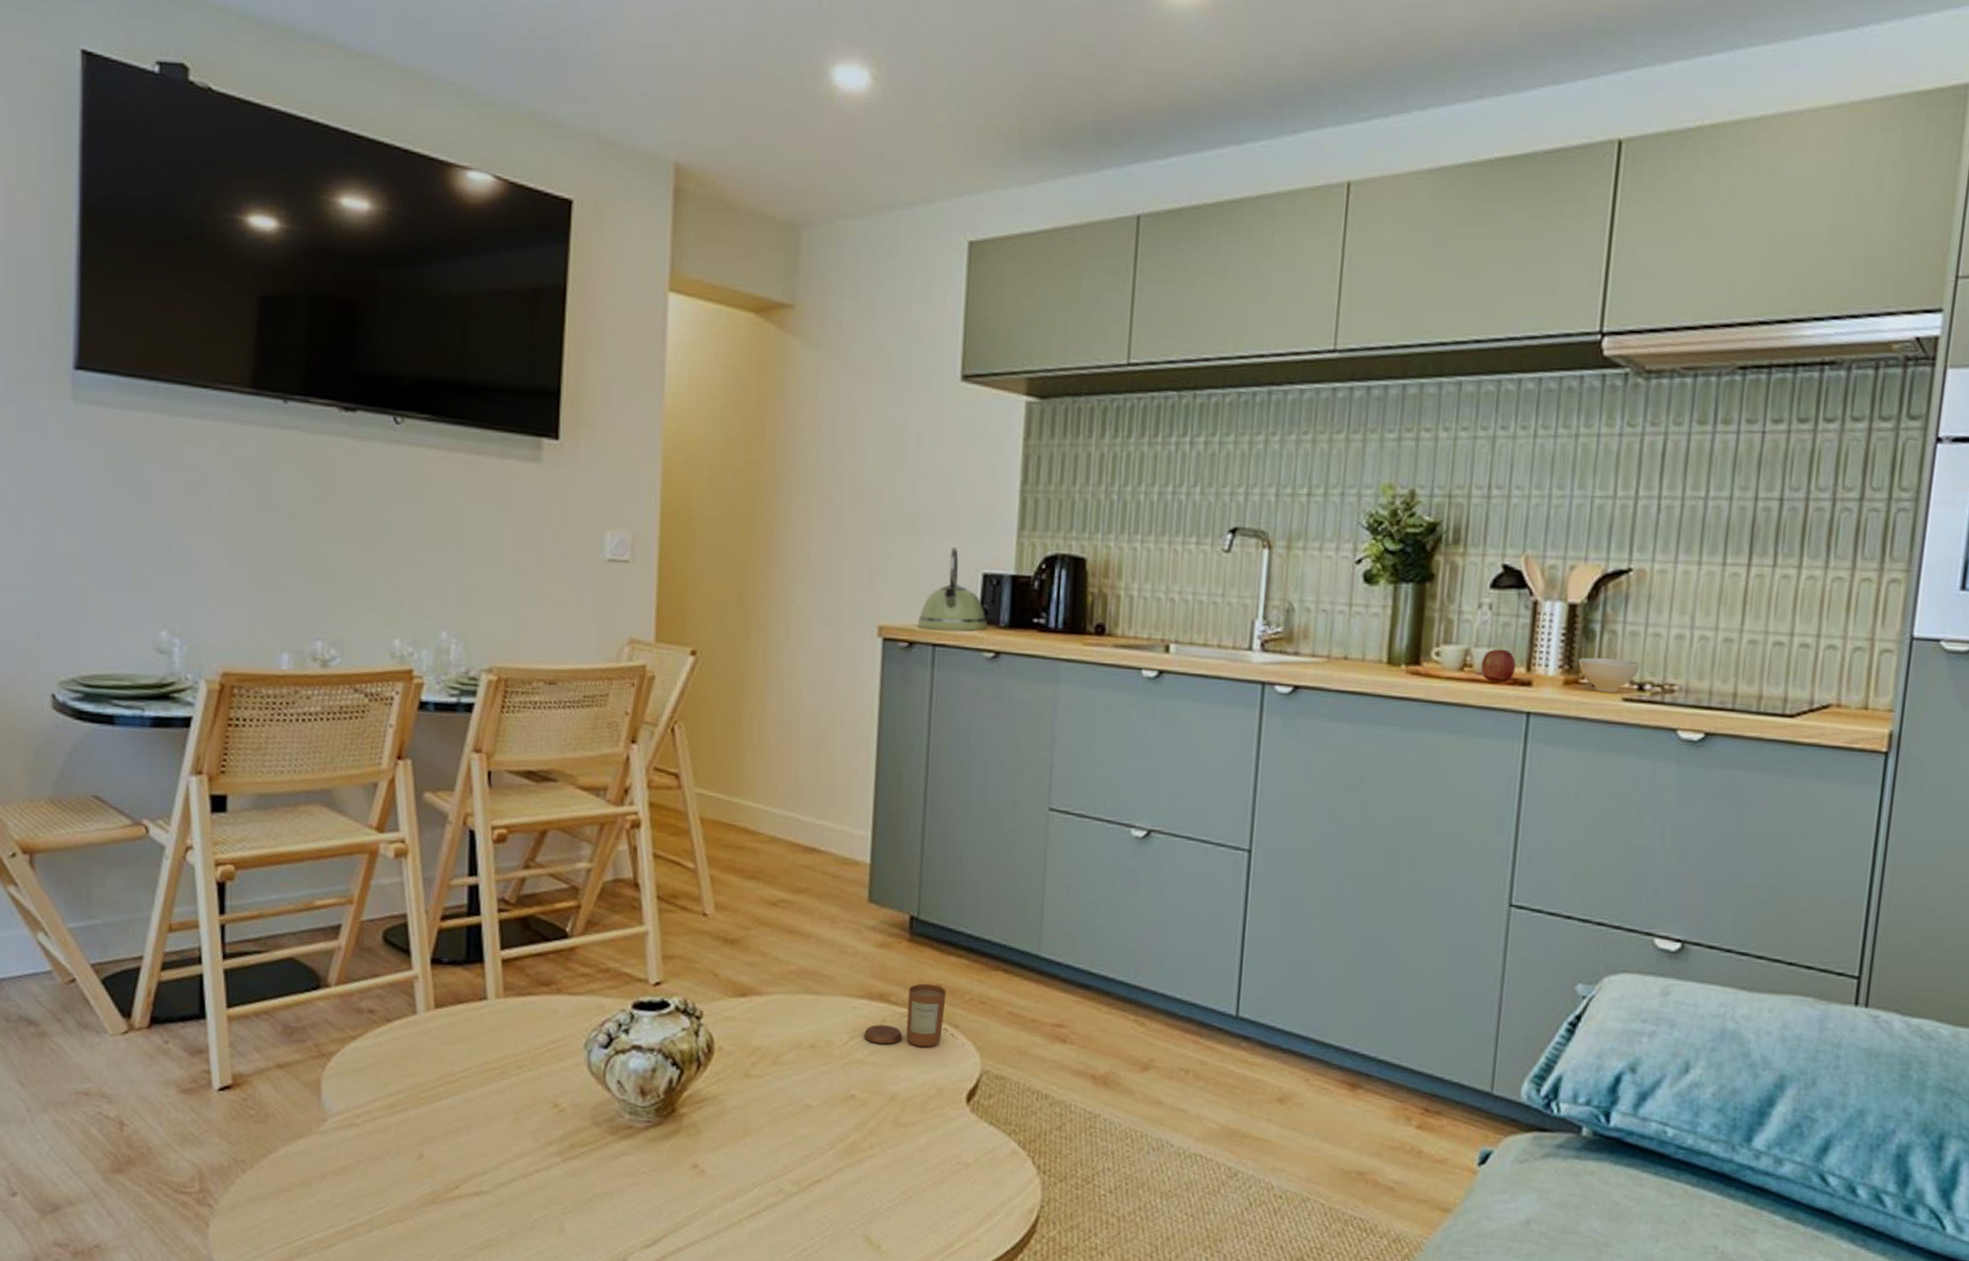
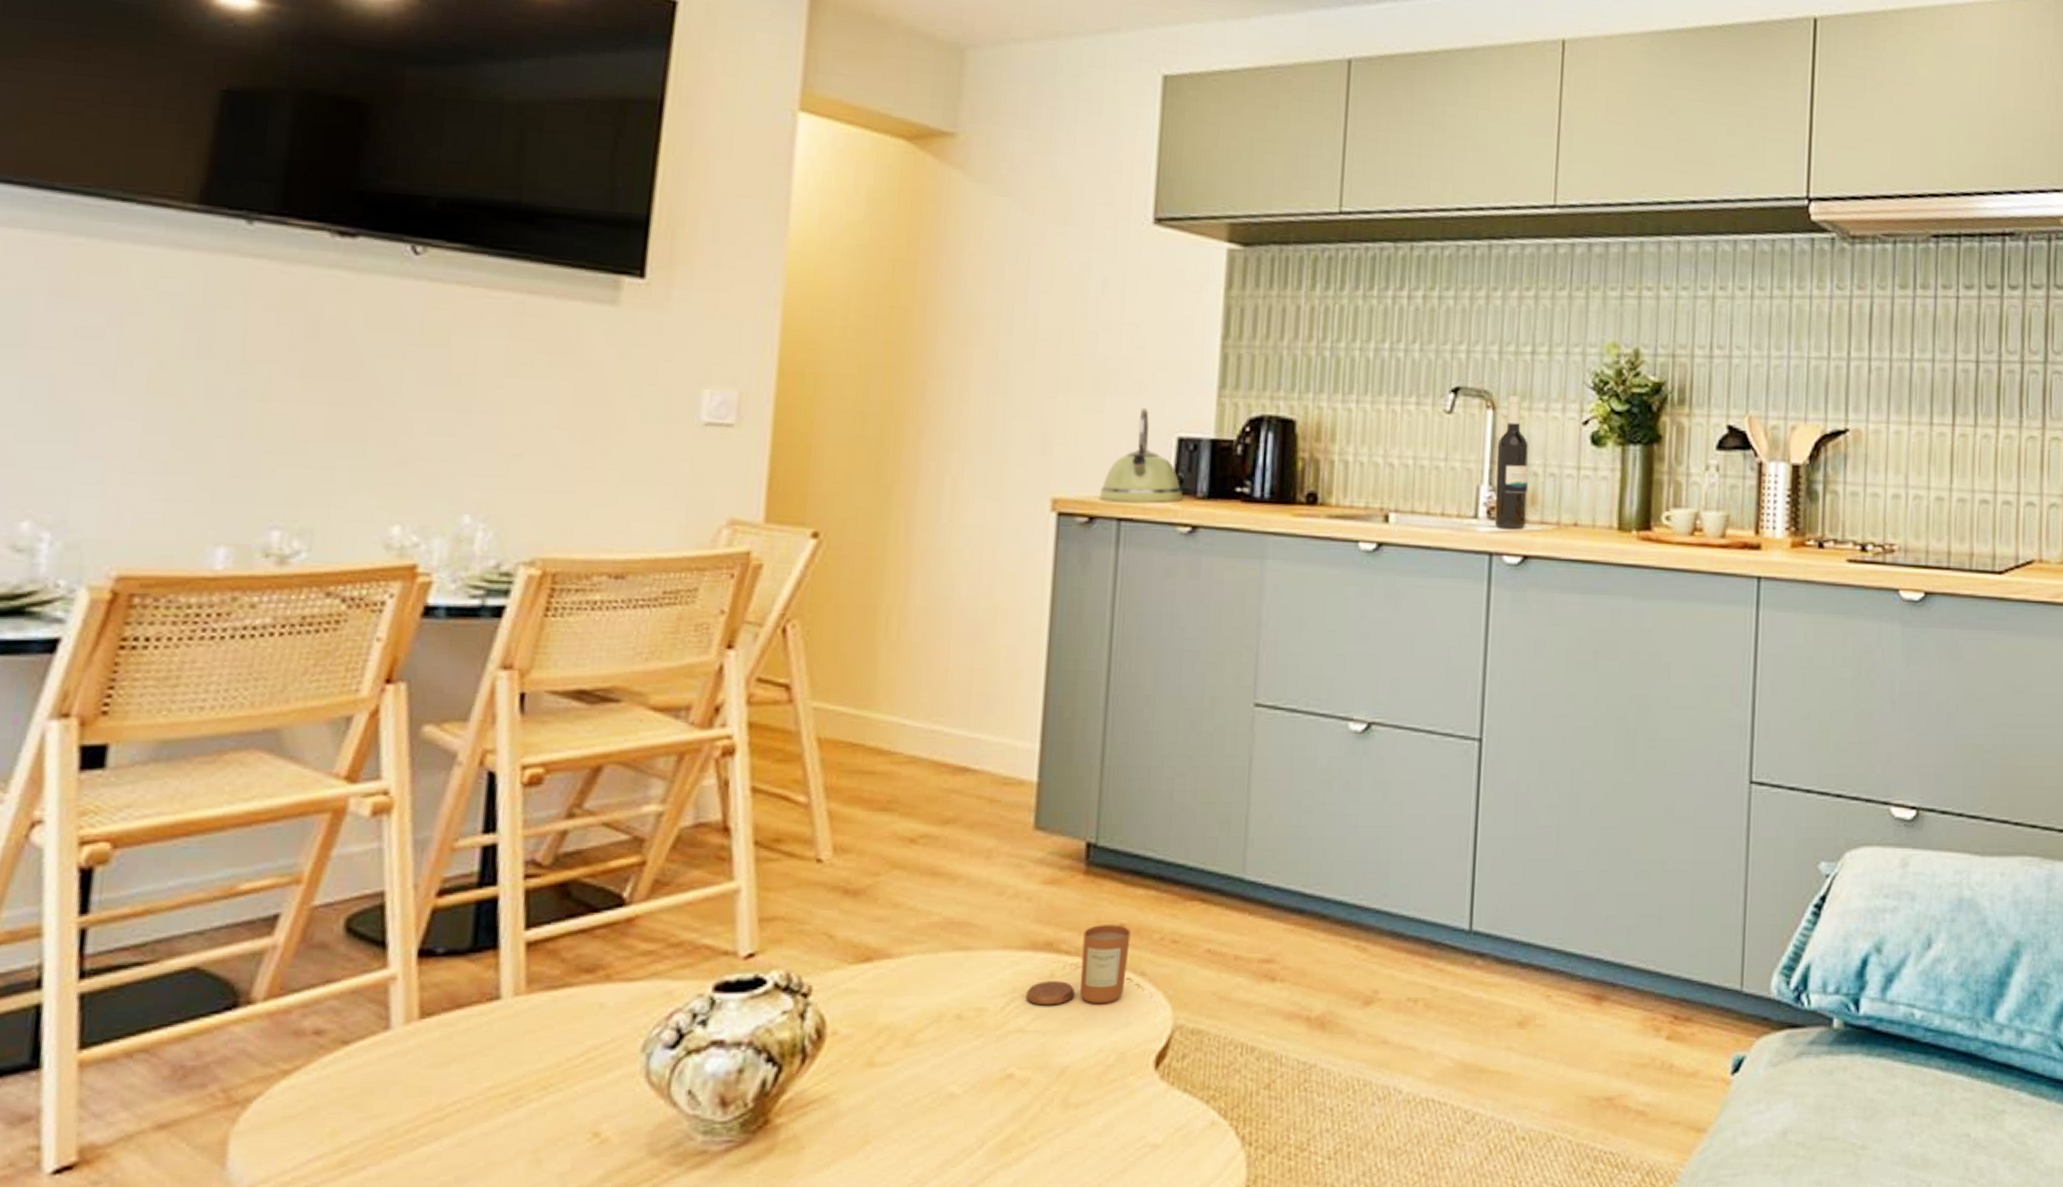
wine bottle: none [1267,535,1303,662] -> present [1494,395,1529,530]
fruit: present [1480,649,1516,683] -> none [1710,512,1745,547]
bowl: present [1578,657,1641,693] -> none [1804,519,1862,554]

